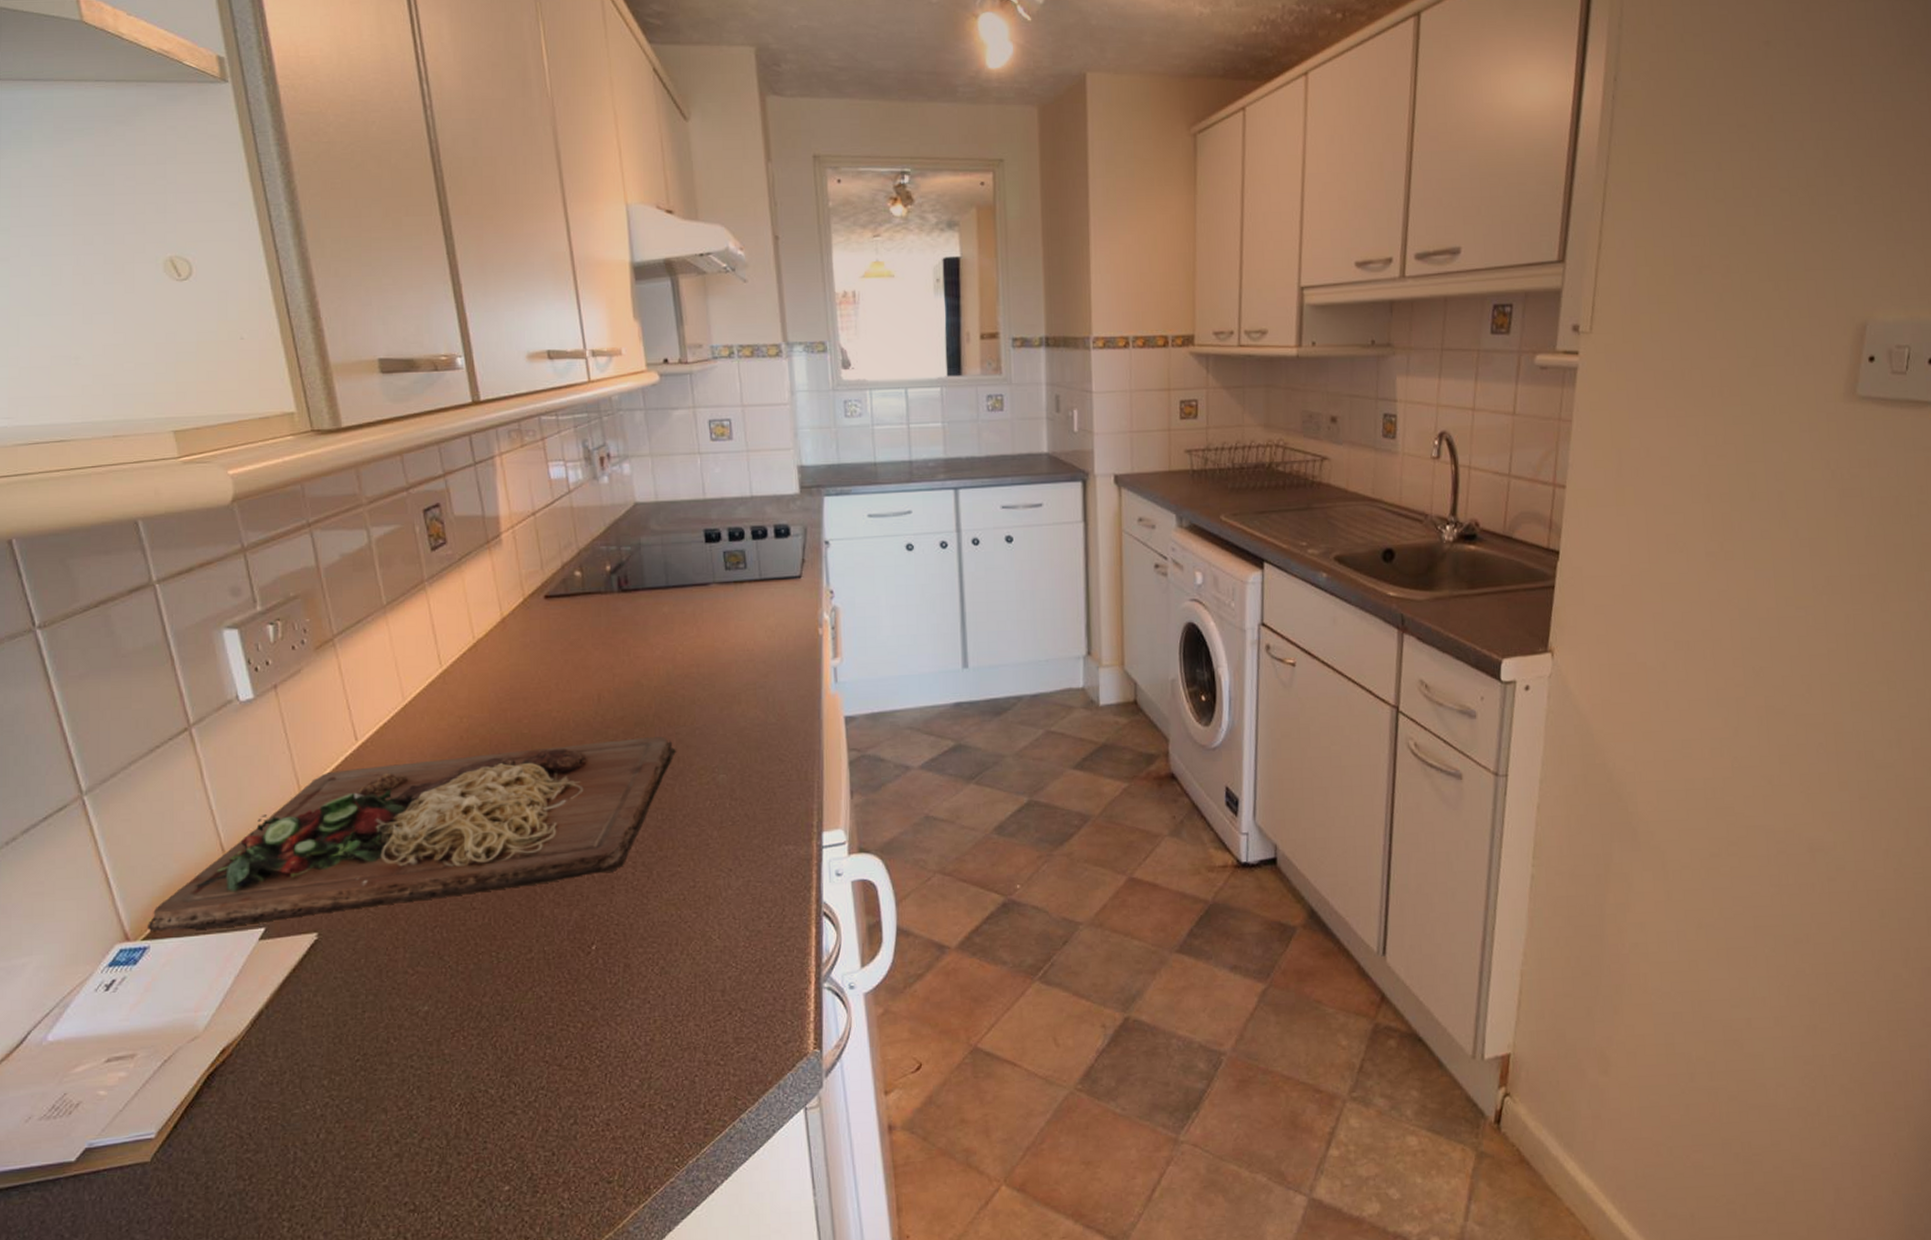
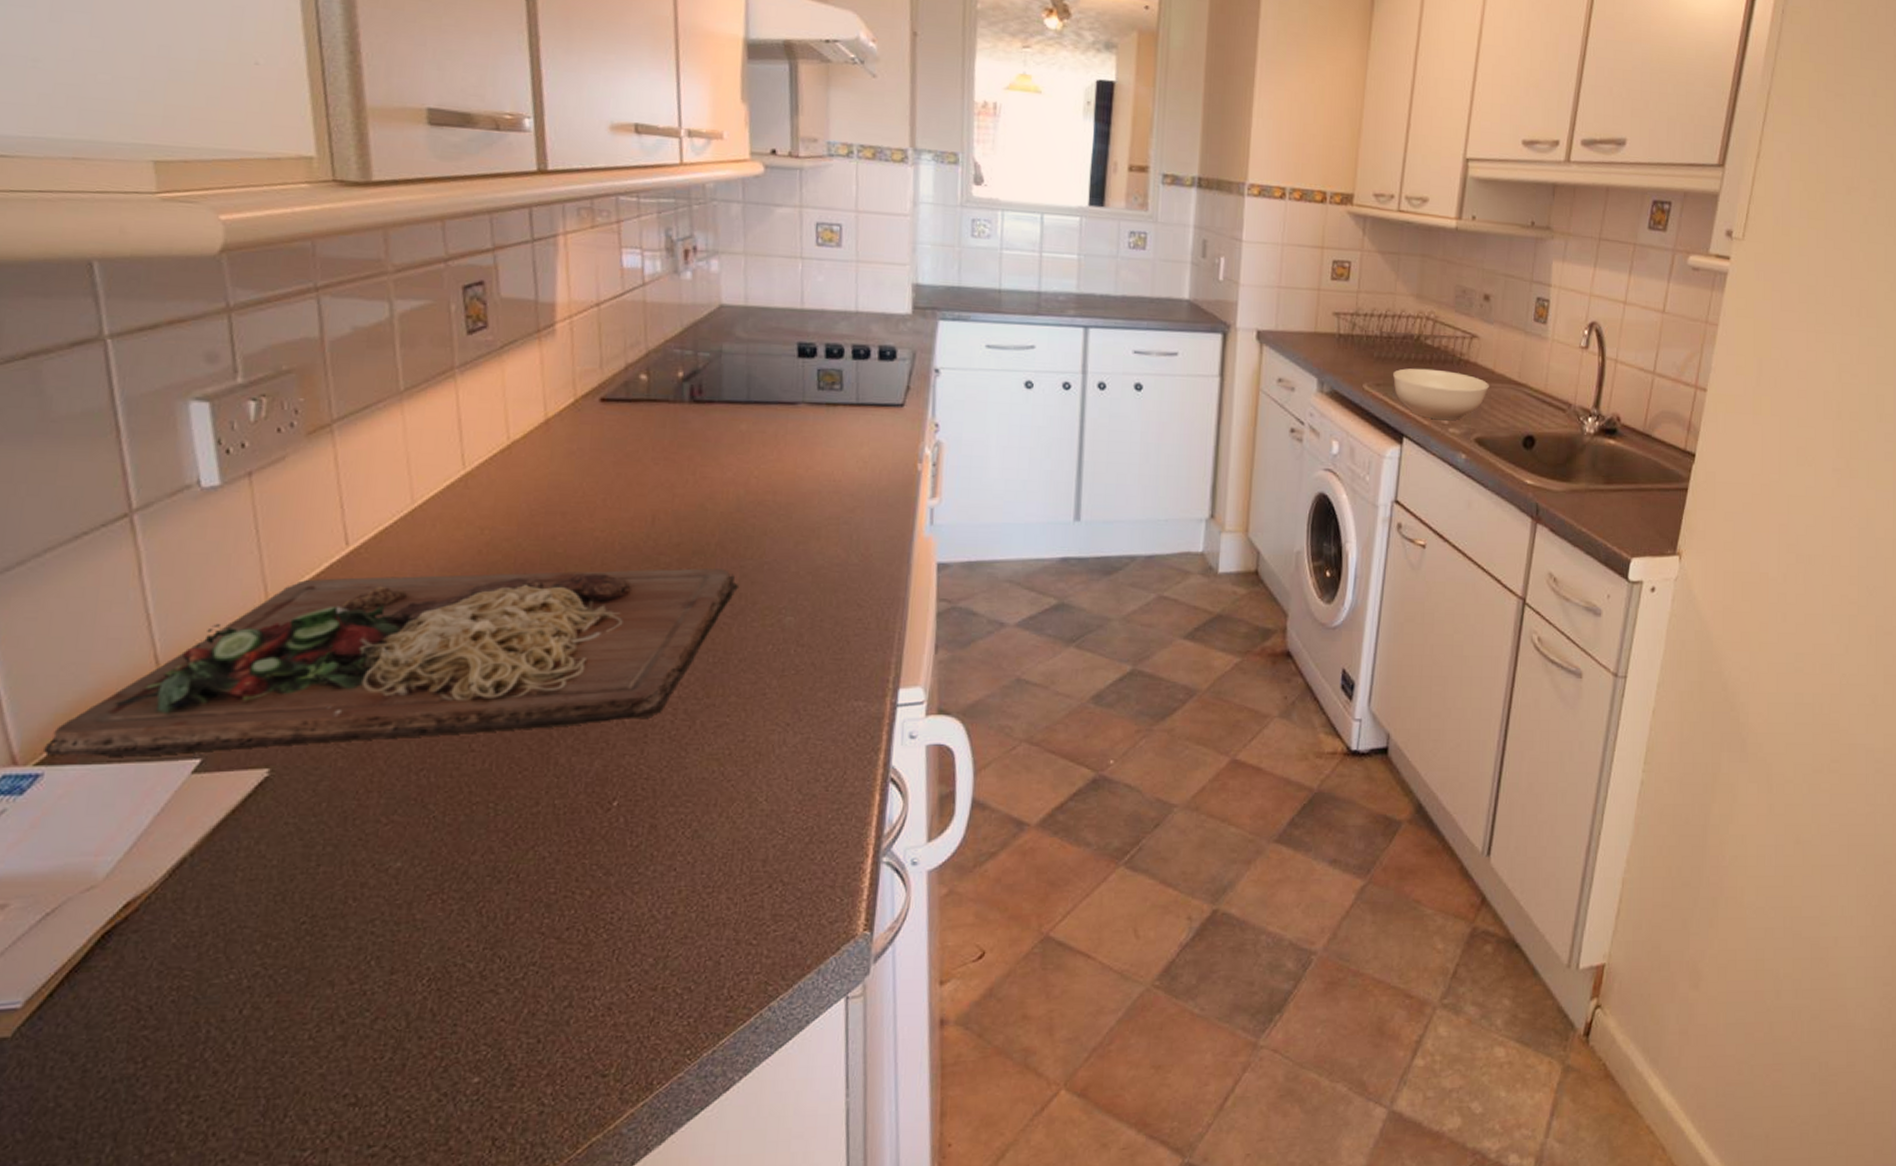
bowl: none [1247,494,1344,543] -> present [1392,368,1489,421]

